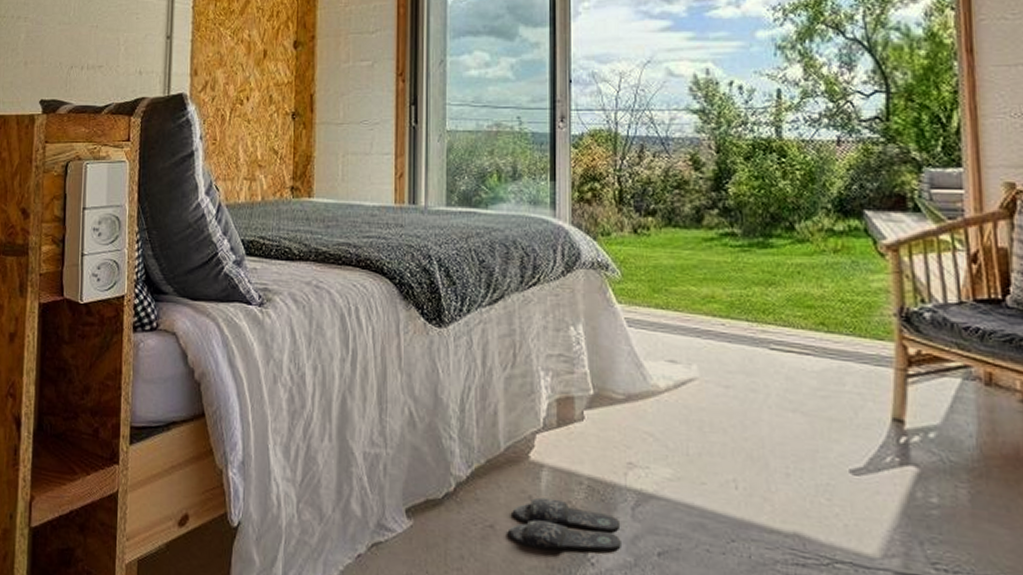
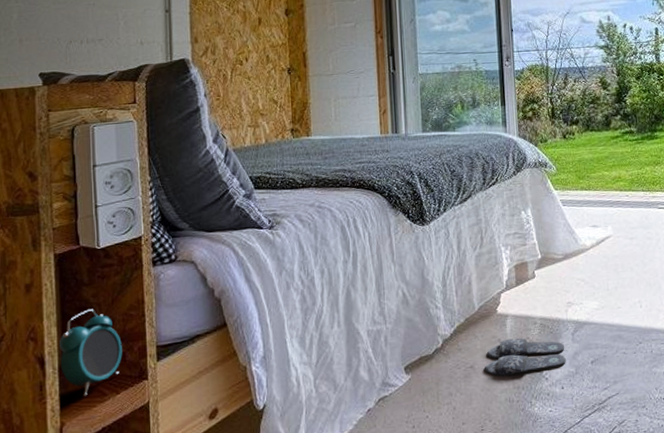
alarm clock: none [35,371,96,472] -> present [59,308,122,398]

